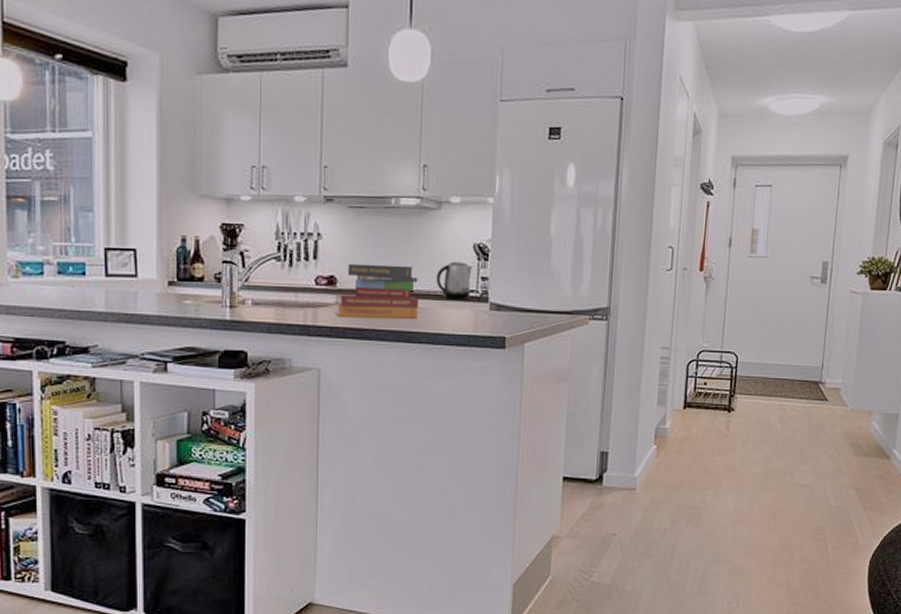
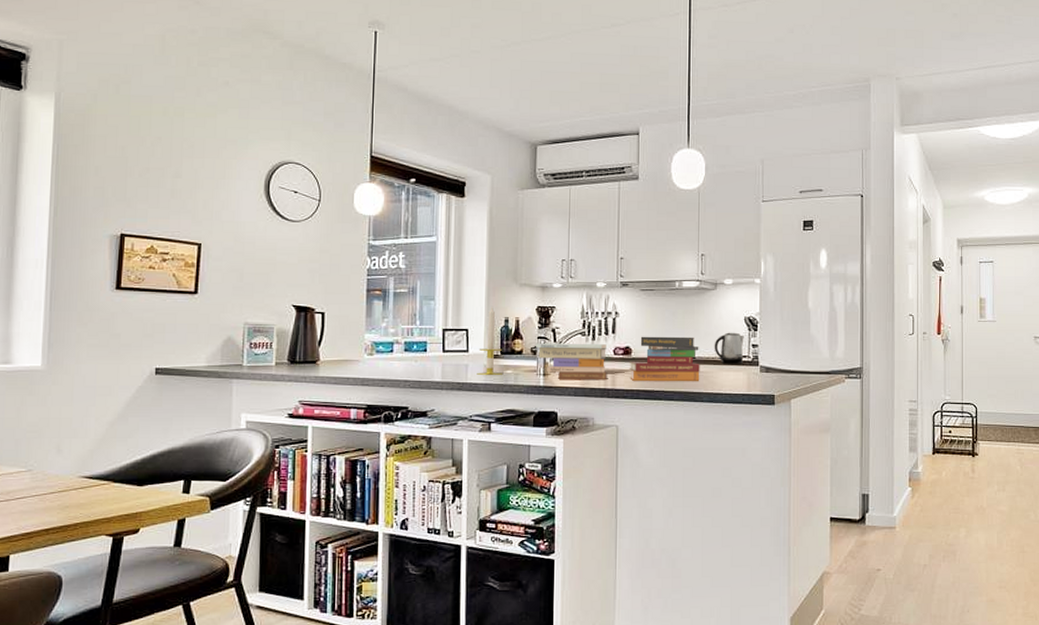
candle: none [148,222,181,307] -> present [477,307,504,376]
books: none [219,268,307,314] -> present [535,342,607,379]

